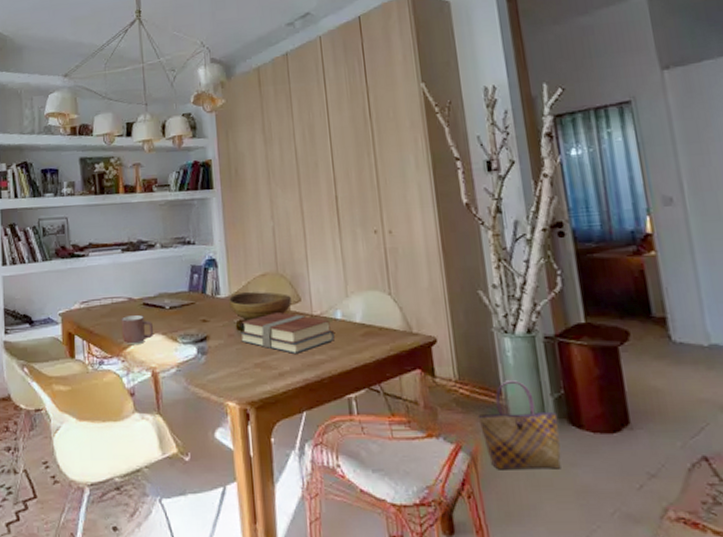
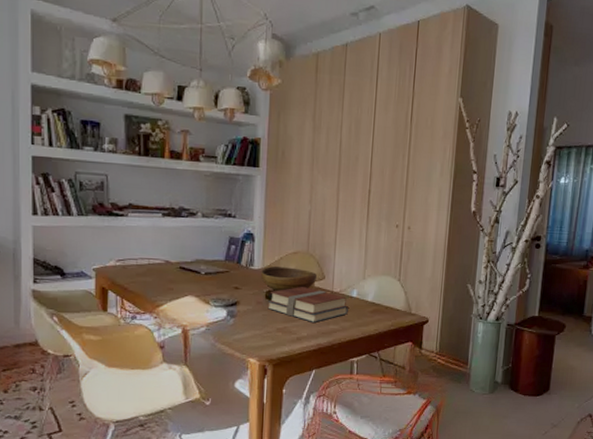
mug: present [121,315,154,346] -> none [156,277,188,305]
tote bag: present [478,380,561,470] -> none [447,355,503,420]

